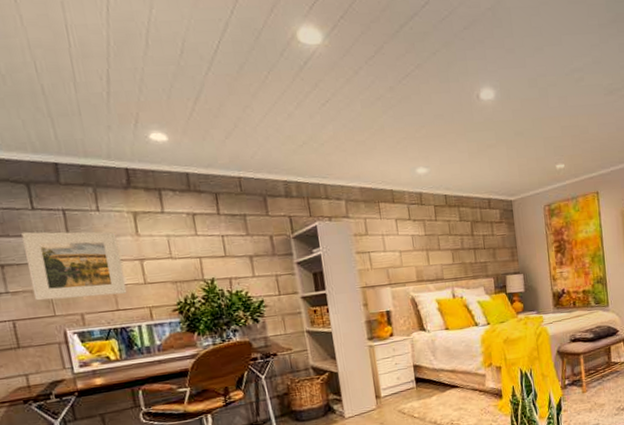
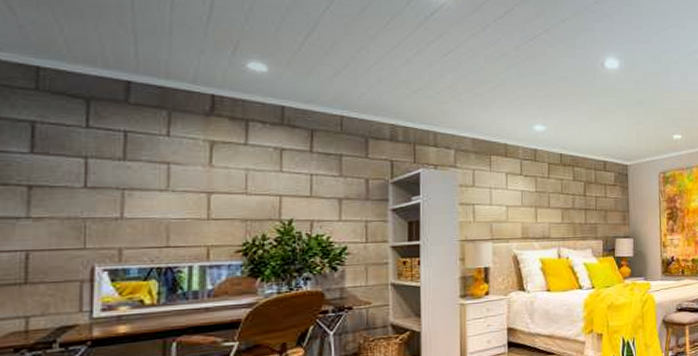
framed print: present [21,231,128,301] -> none [62,151,184,230]

